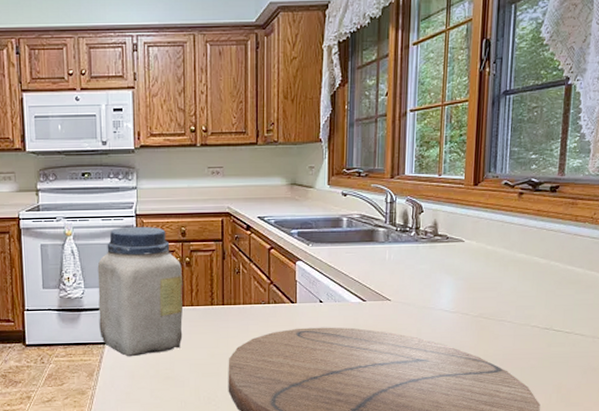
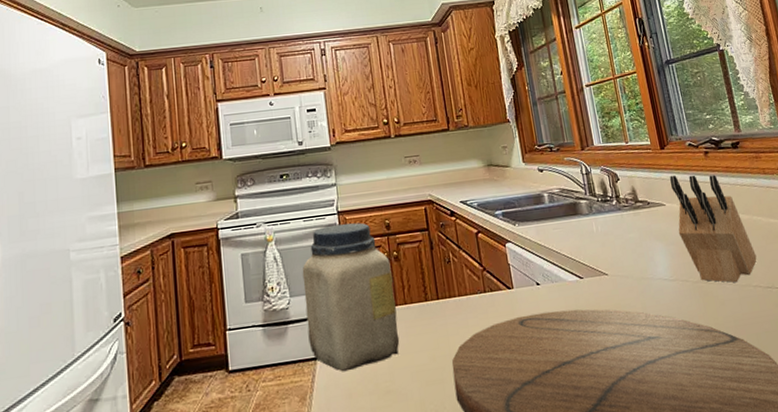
knife block: none [470,213,543,321] -> present [670,175,757,283]

